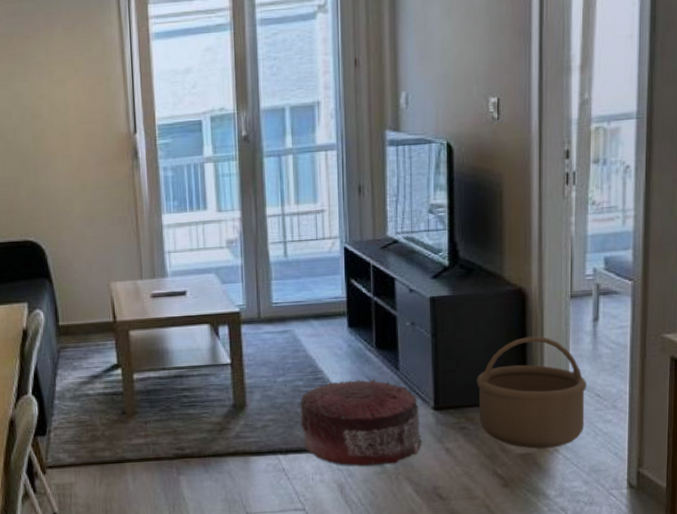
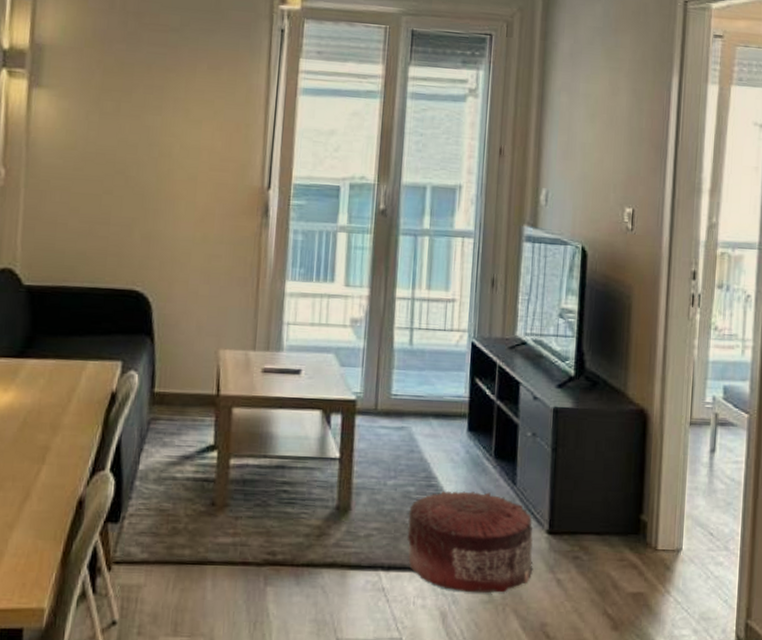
basket: present [476,336,586,449] -> none [593,462,701,589]

